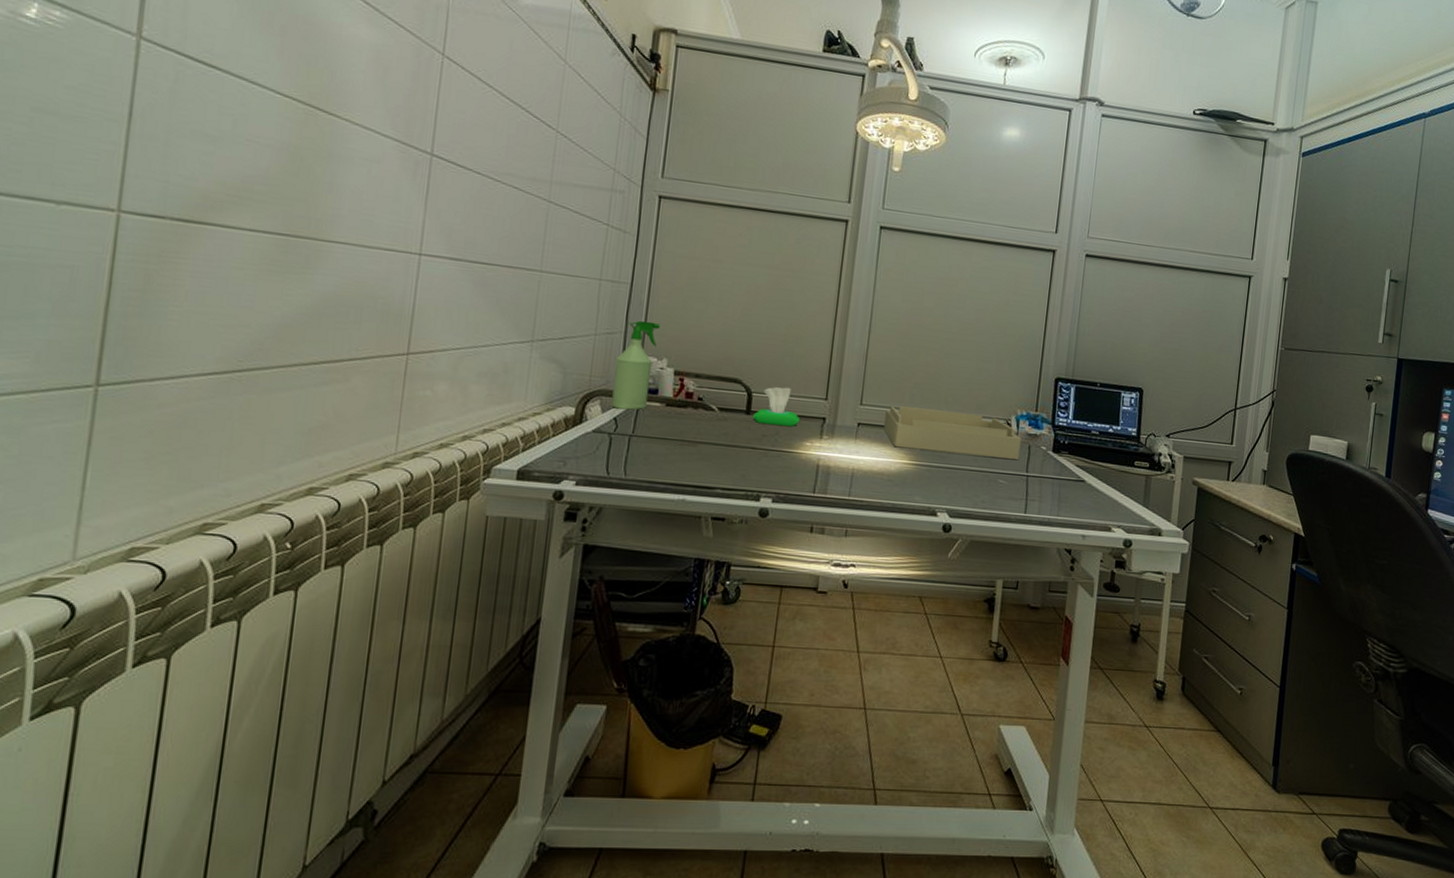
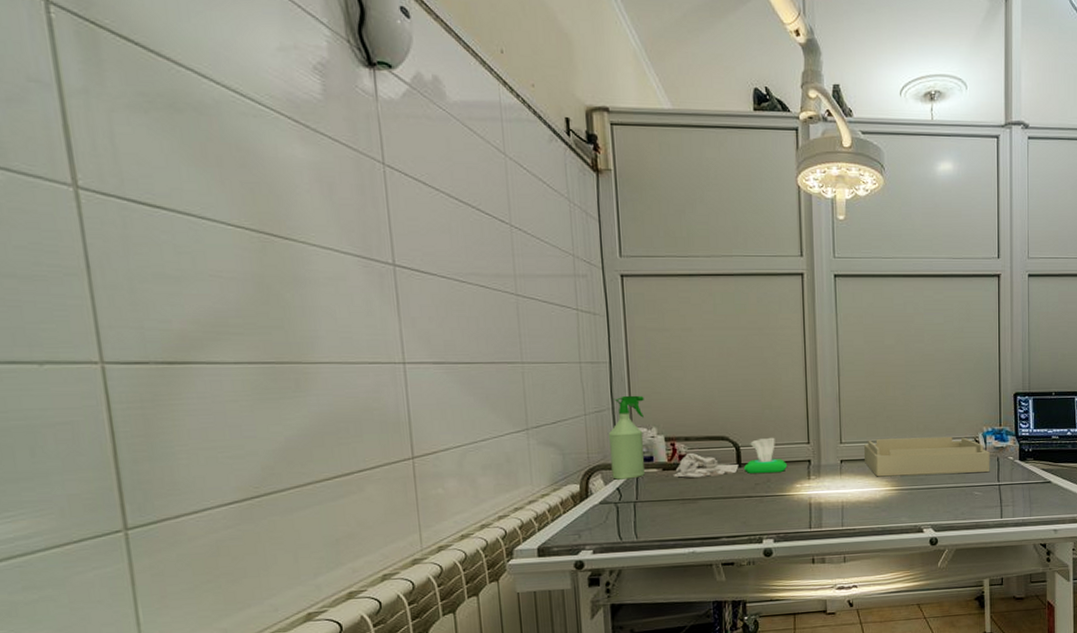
tissue: none [675,391,748,421] -> present [672,452,739,479]

